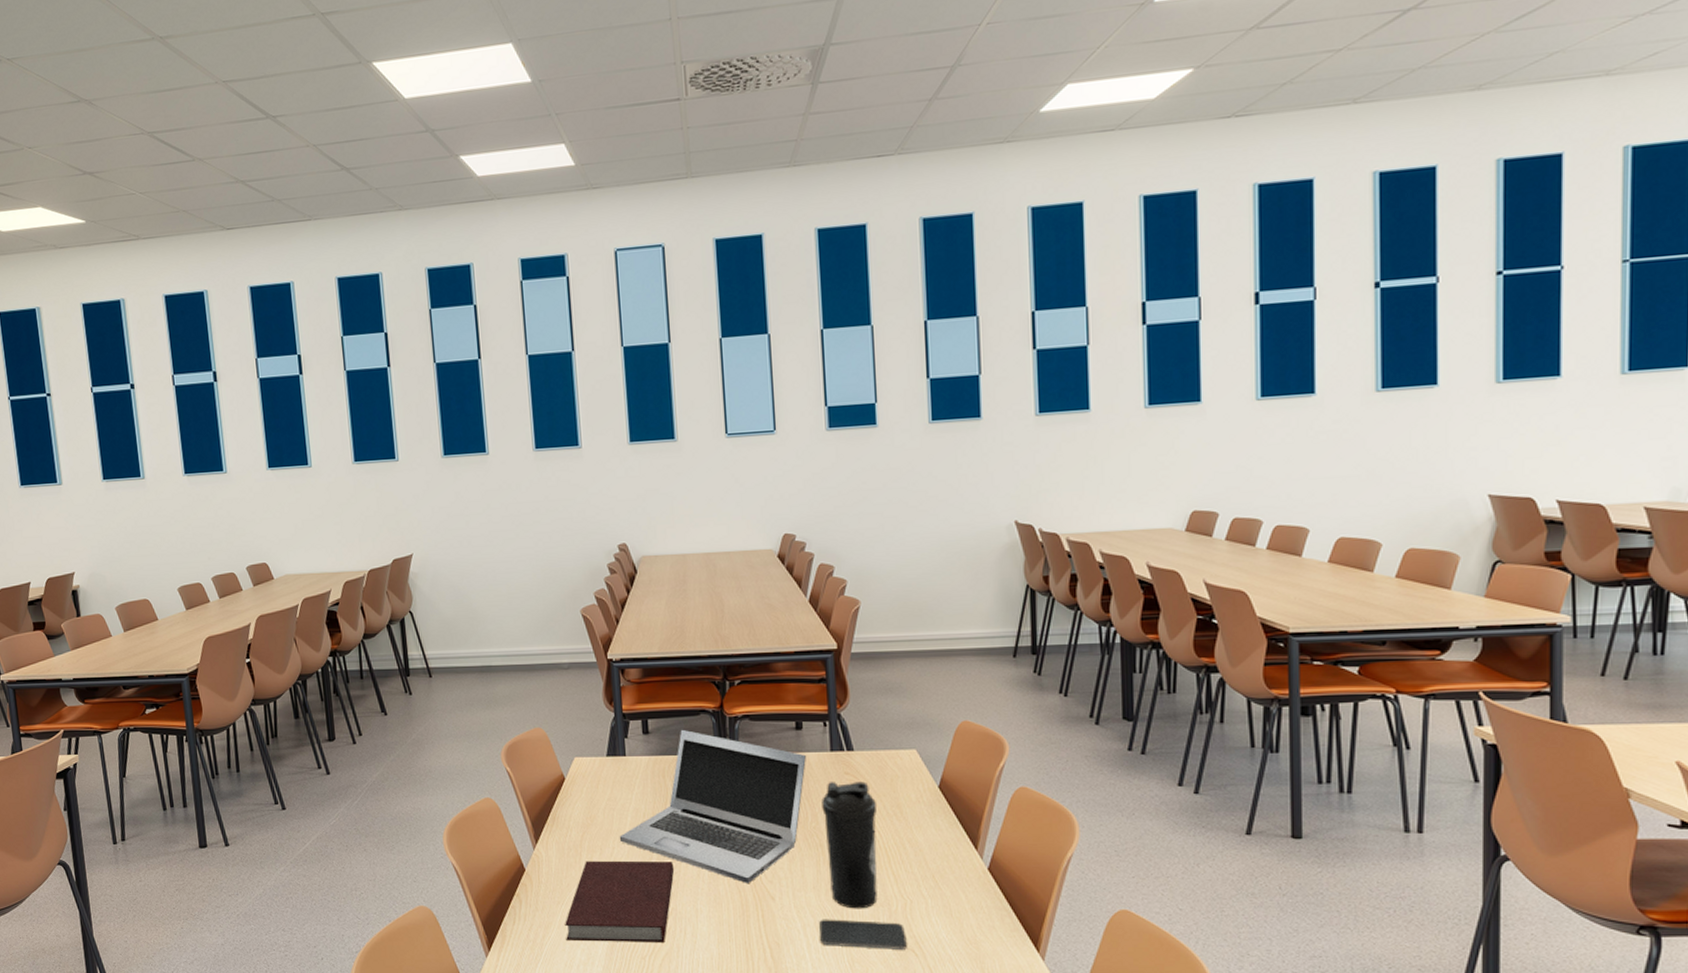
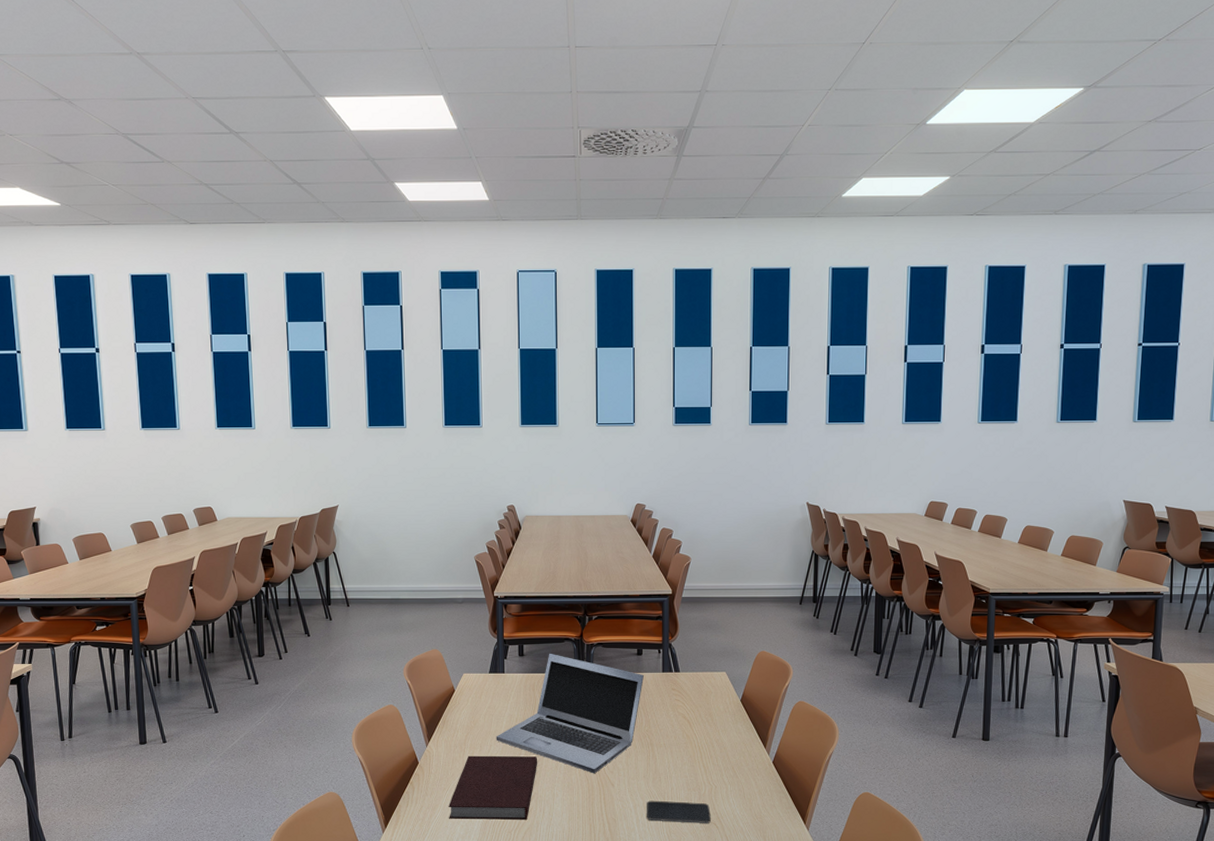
water bottle: present [822,781,878,909] -> none [654,696,694,793]

